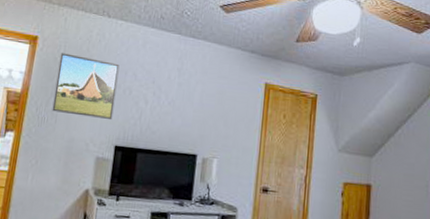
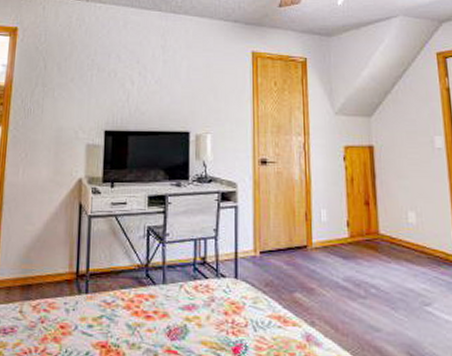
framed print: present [52,53,120,119] -> none [37,42,102,104]

